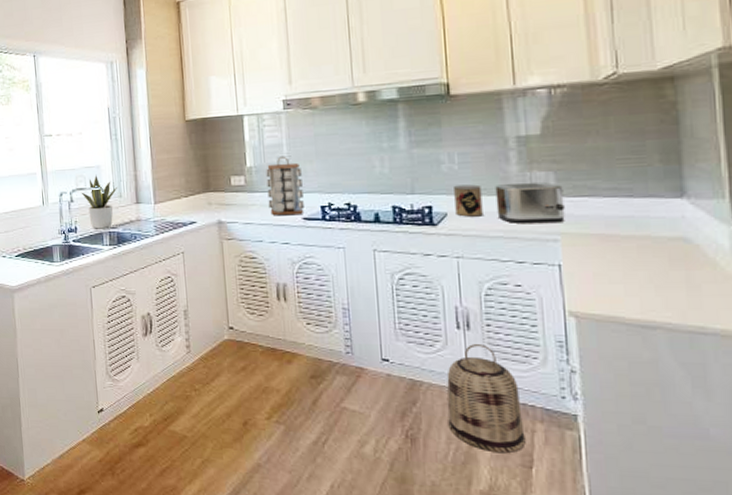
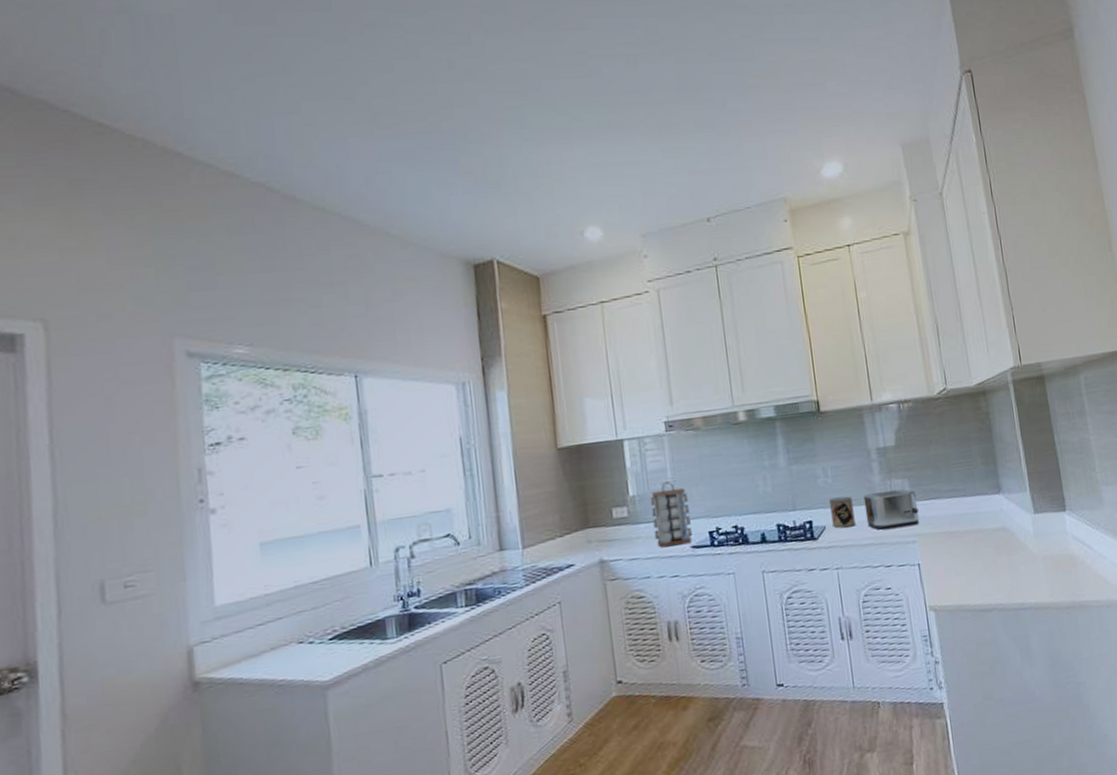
potted plant: present [81,174,118,229] -> none [425,519,476,589]
basket: present [446,344,526,454] -> none [836,651,906,758]

